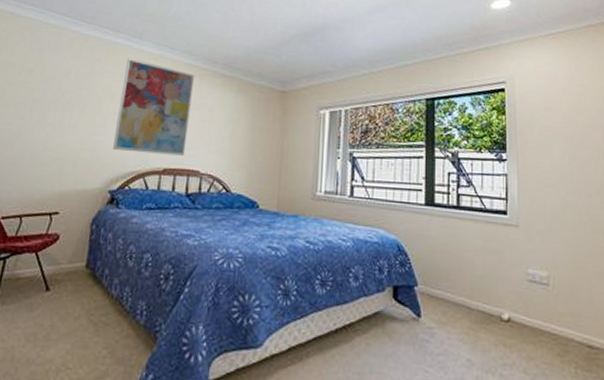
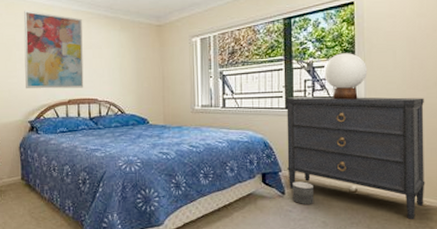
dresser: none [425,191,593,367] -> present [285,96,425,220]
planter: none [430,301,456,335] -> present [292,181,313,205]
table lamp: none [470,145,521,202] -> present [323,53,368,100]

